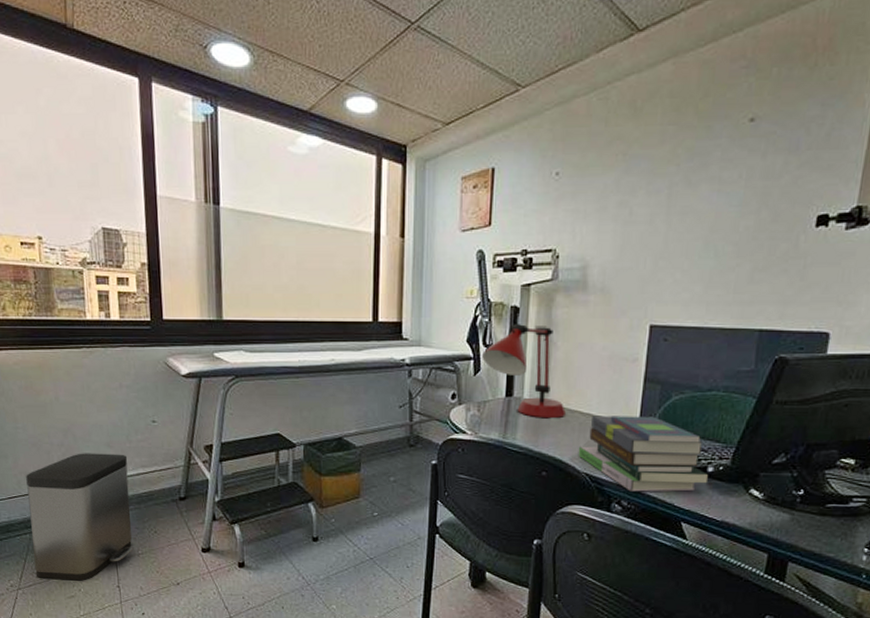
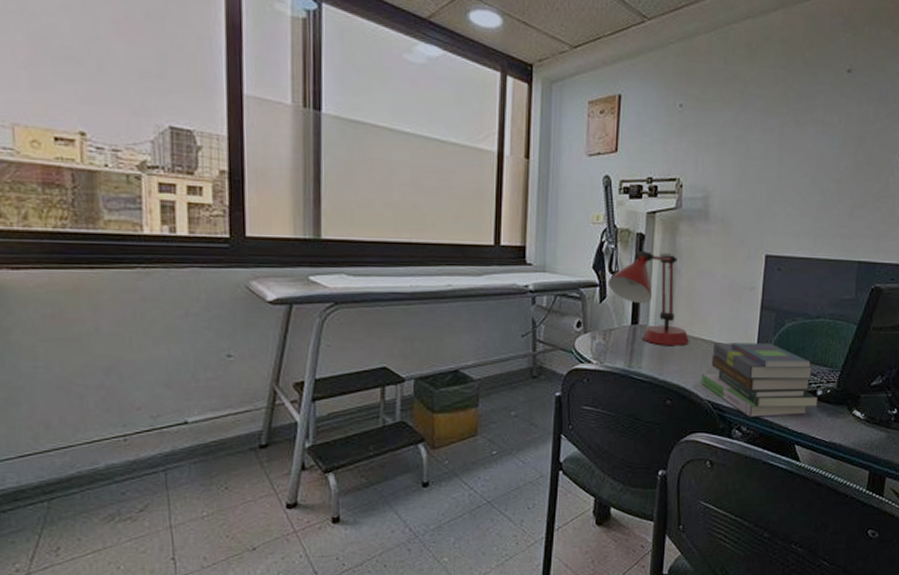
pedal bin: present [26,453,134,581] -> none [47,396,196,558]

